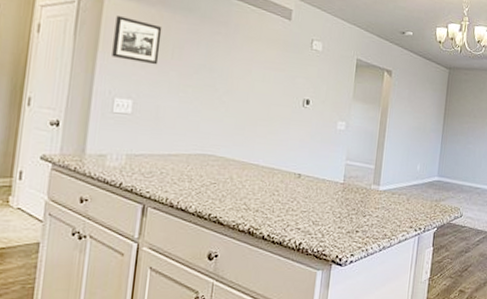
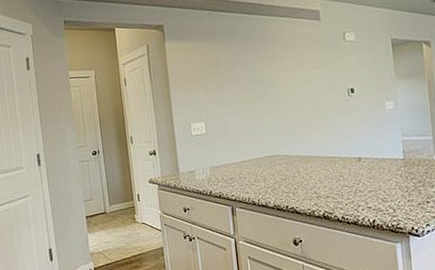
picture frame: present [112,16,162,65] -> none [177,56,217,91]

